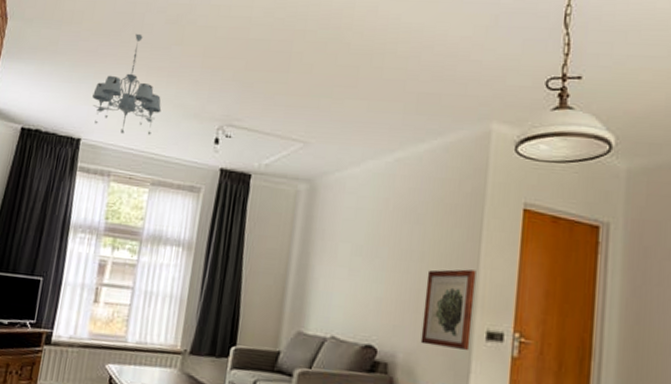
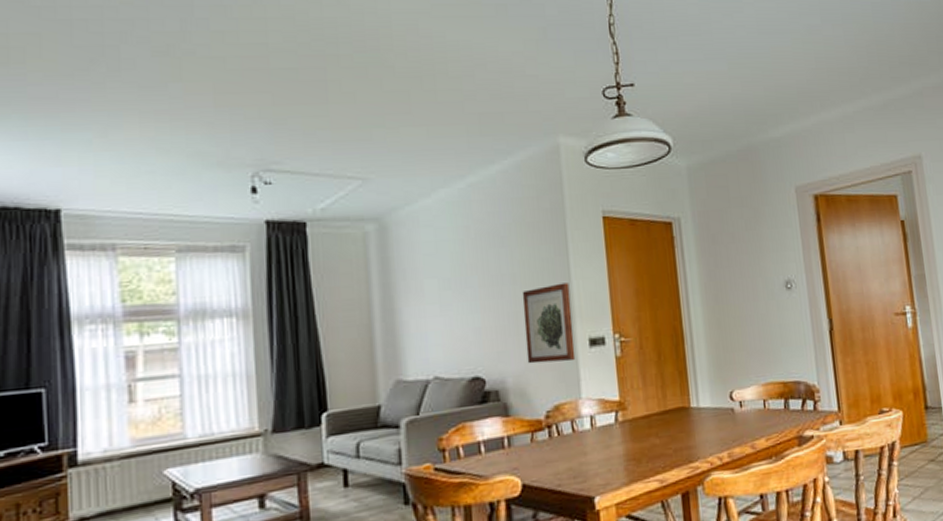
chandelier: present [92,33,162,135] -> none [65,71,171,197]

